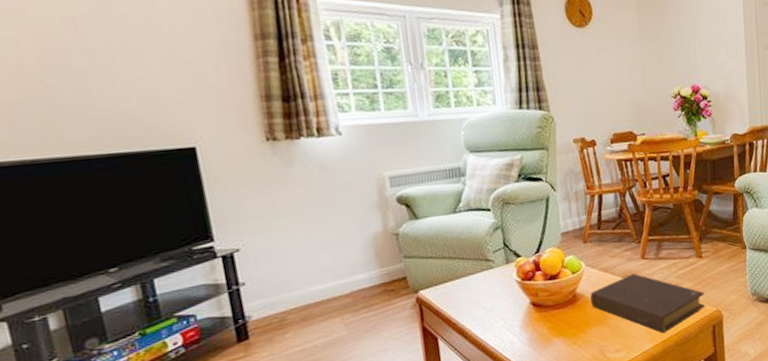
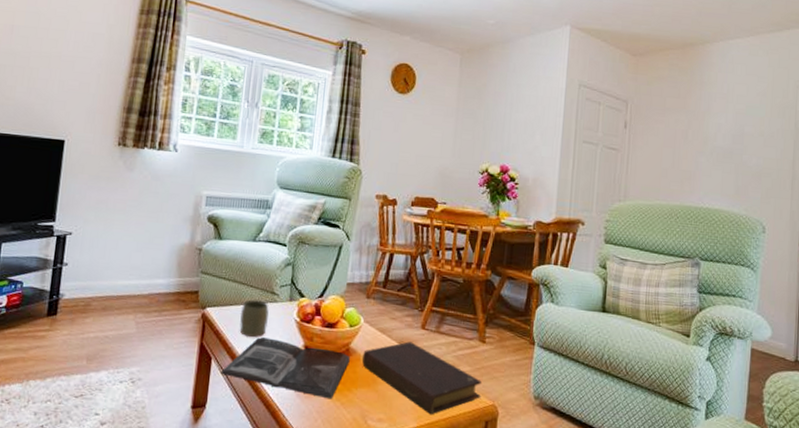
magazine: none [450,299,579,351] -> present [220,337,350,400]
mug: none [456,269,489,309] -> present [239,298,269,337]

